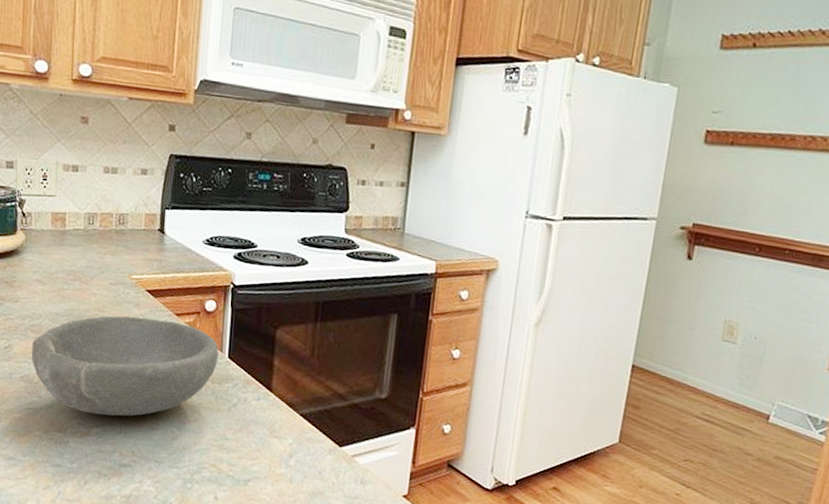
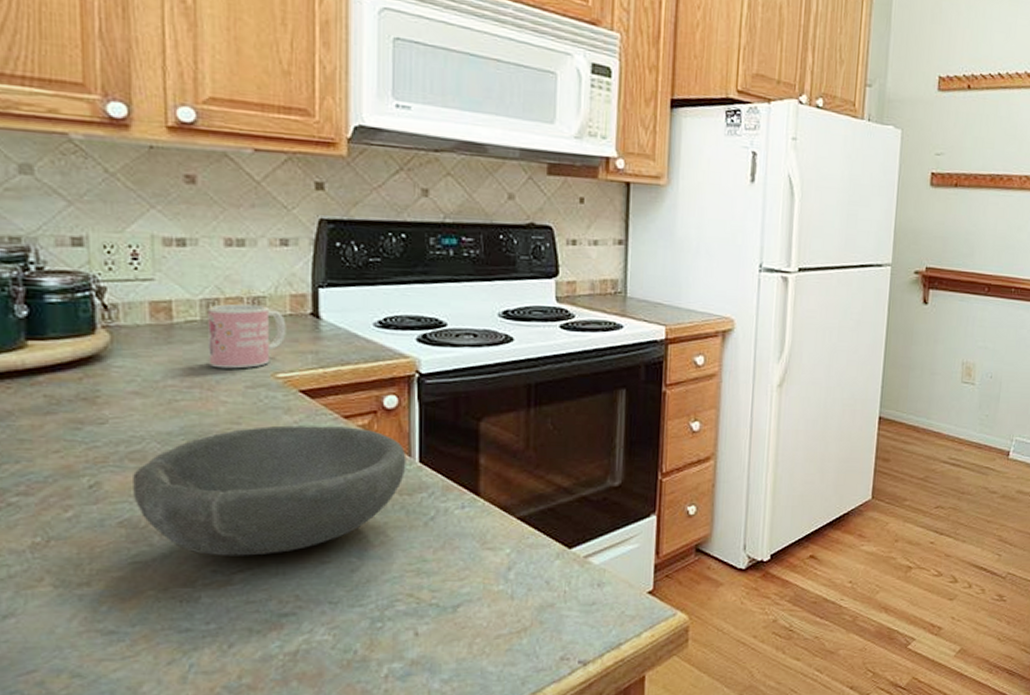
mug: none [87,218,141,269] -> present [208,303,286,369]

